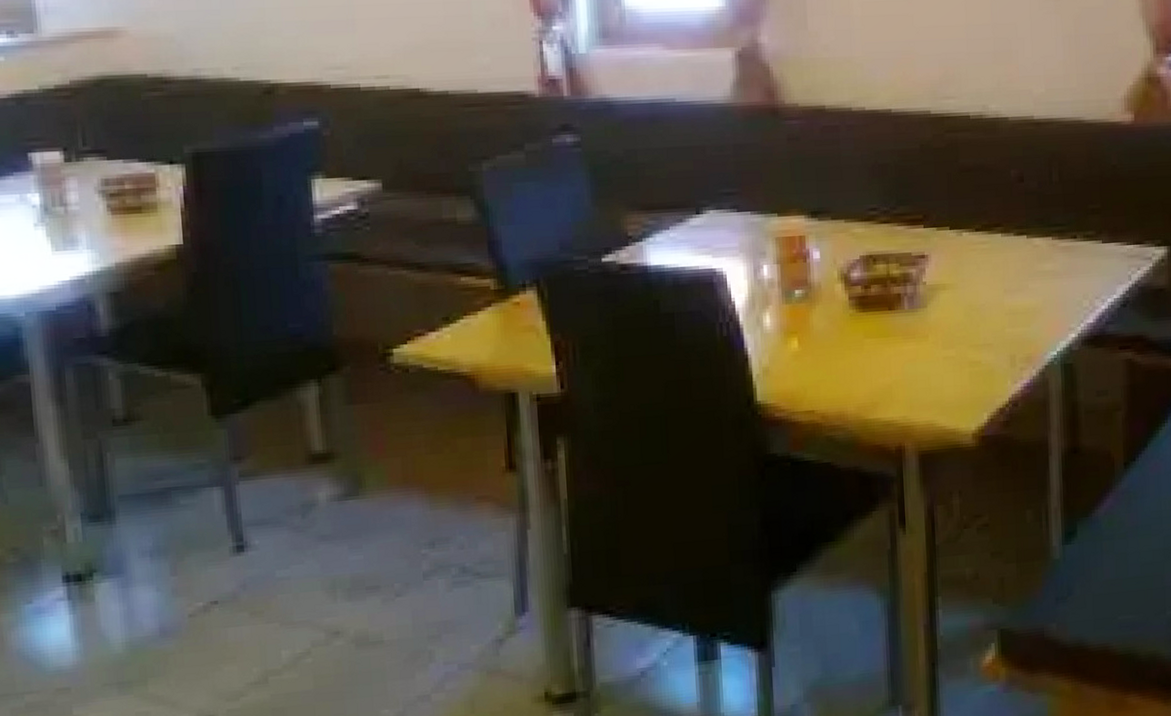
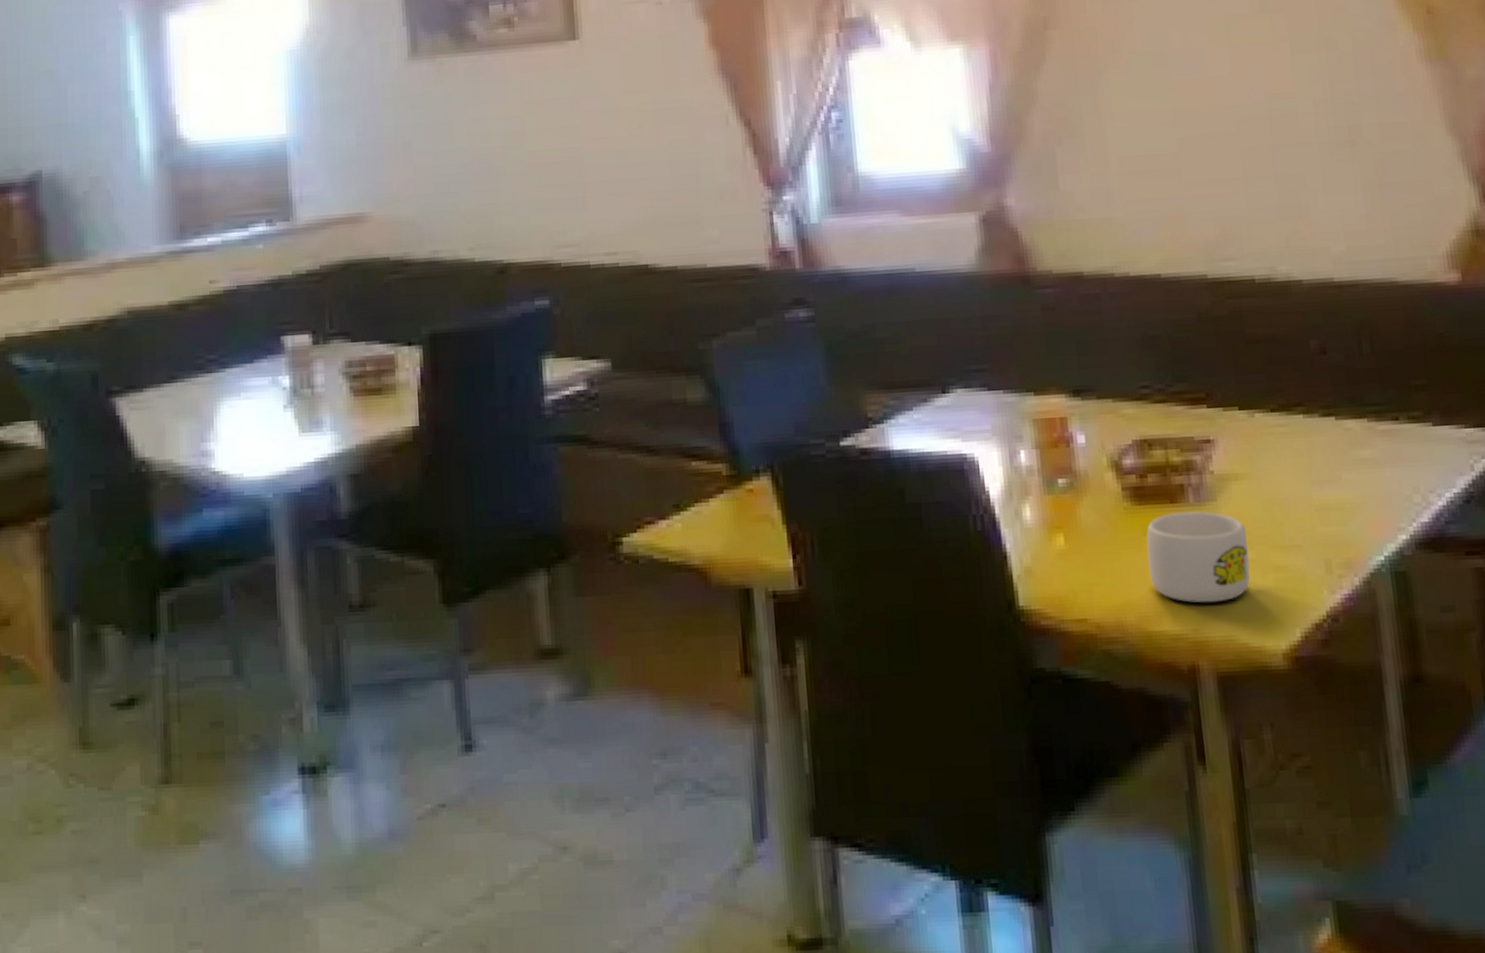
mug: none [867,317,951,394] -> present [1146,511,1250,603]

